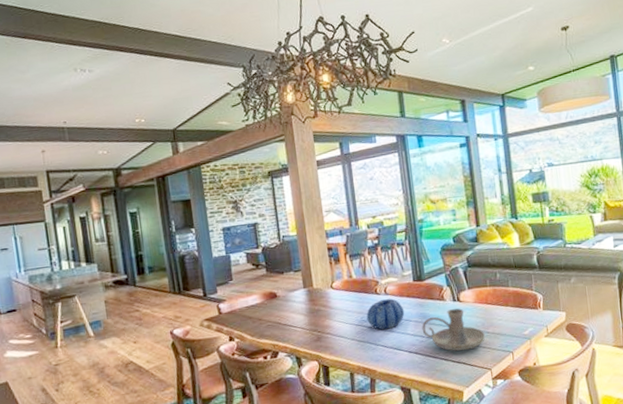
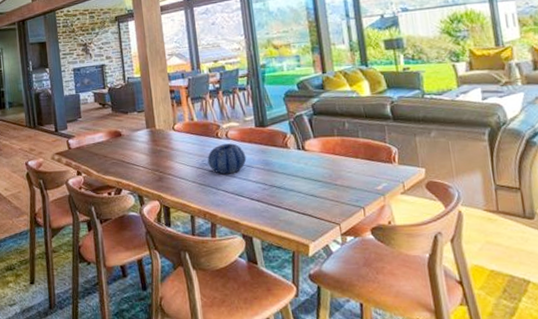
candle holder: present [422,308,486,351] -> none [264,156,334,202]

